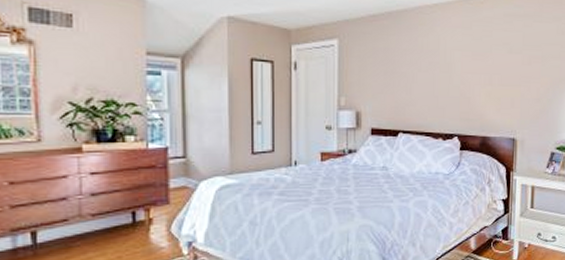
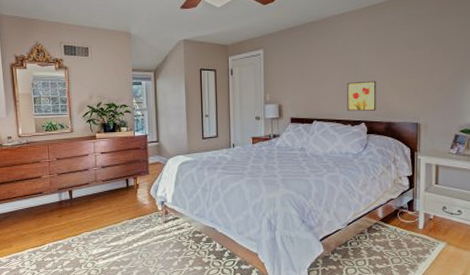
wall art: none [438,87,472,123] -> present [347,80,377,111]

